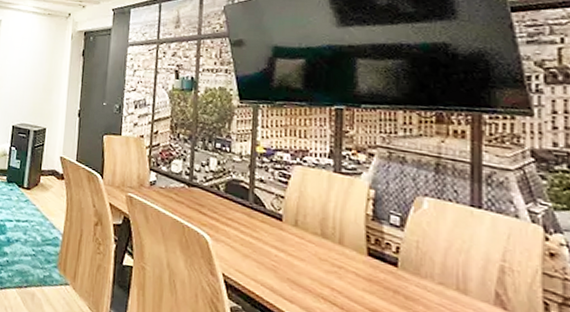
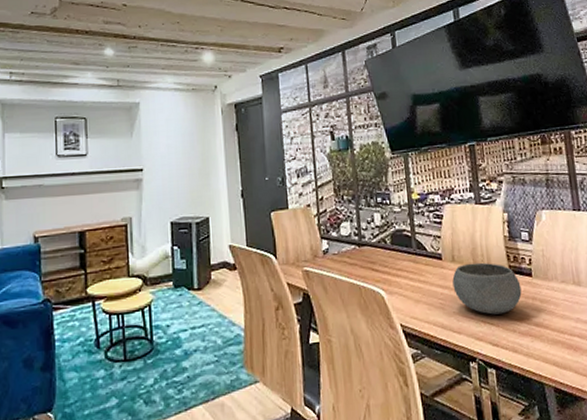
bowl: none [291,232,380,298] -> present [452,262,522,315]

